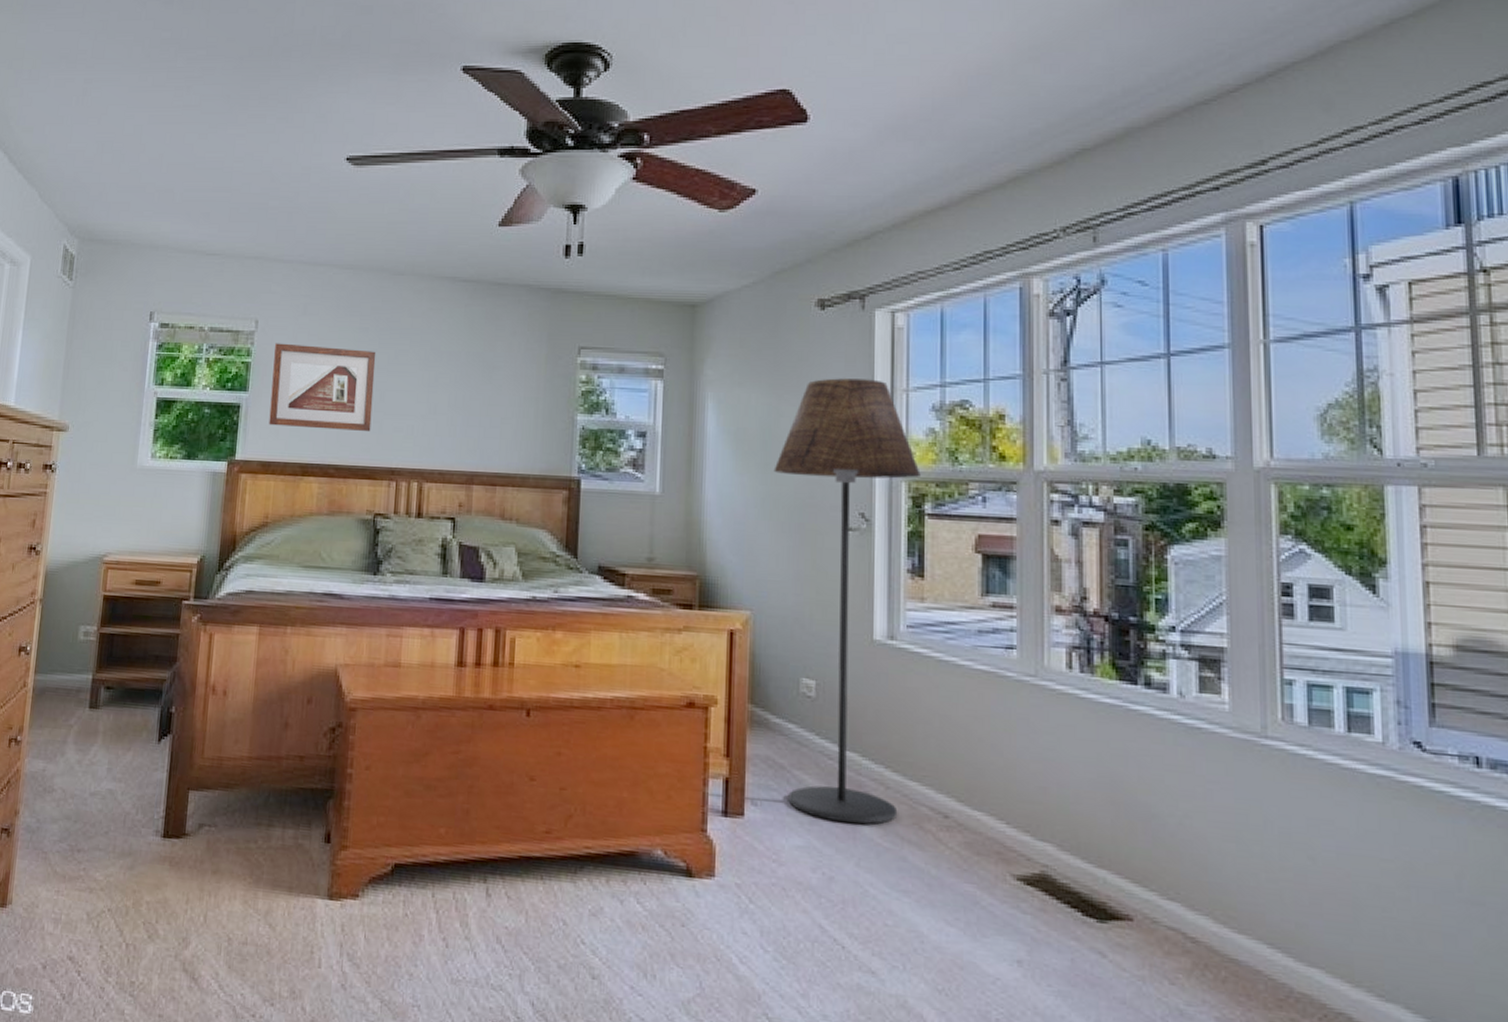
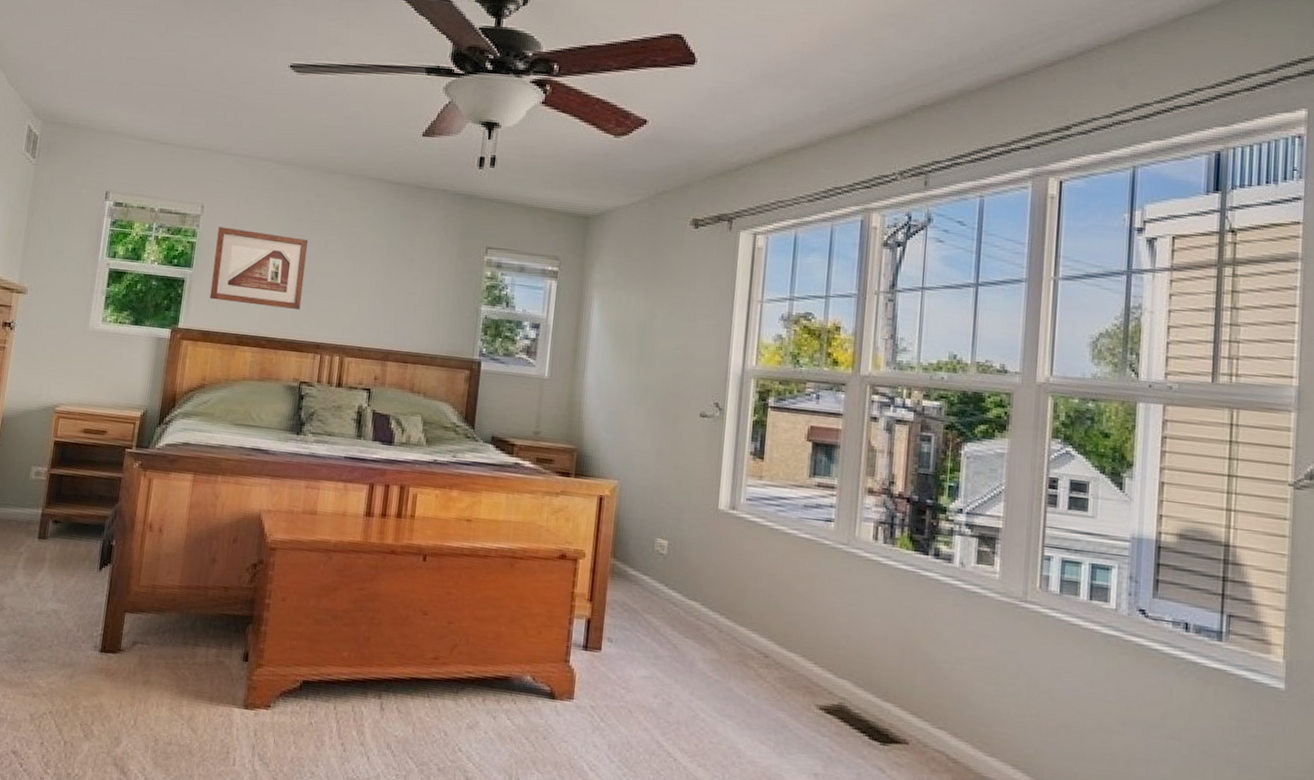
floor lamp: present [774,378,921,825] -> none [638,287,768,661]

